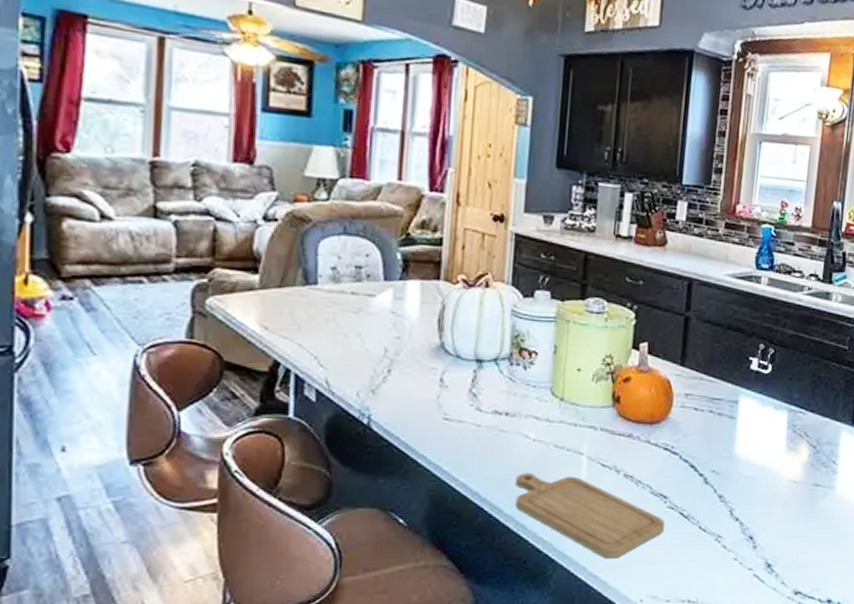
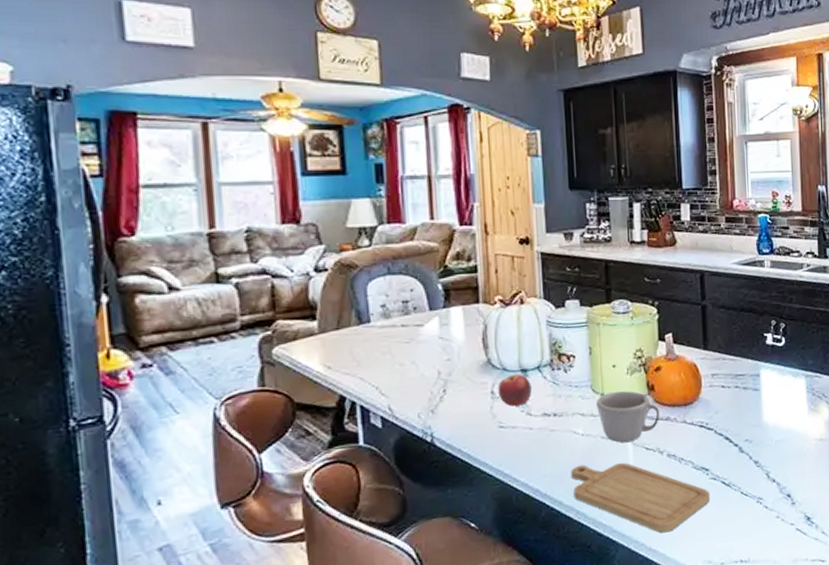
fruit: none [447,363,486,399] -> present [497,373,532,407]
mug: none [553,398,622,456] -> present [595,391,659,443]

